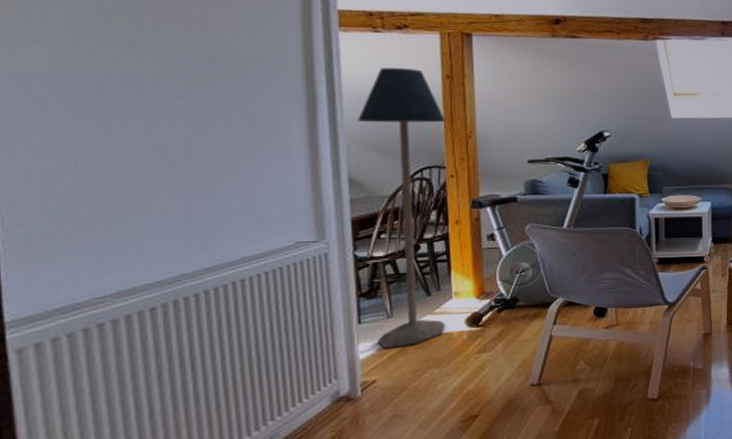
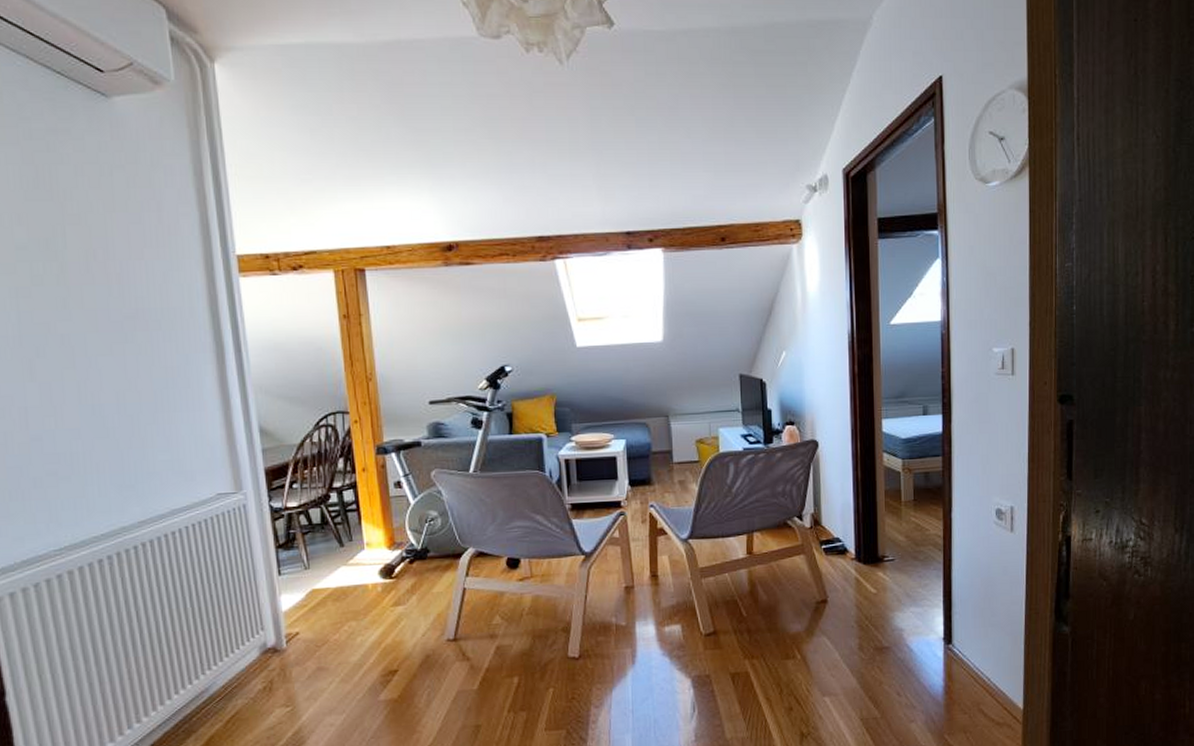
floor lamp: present [358,68,446,348] -> none [263,311,360,600]

